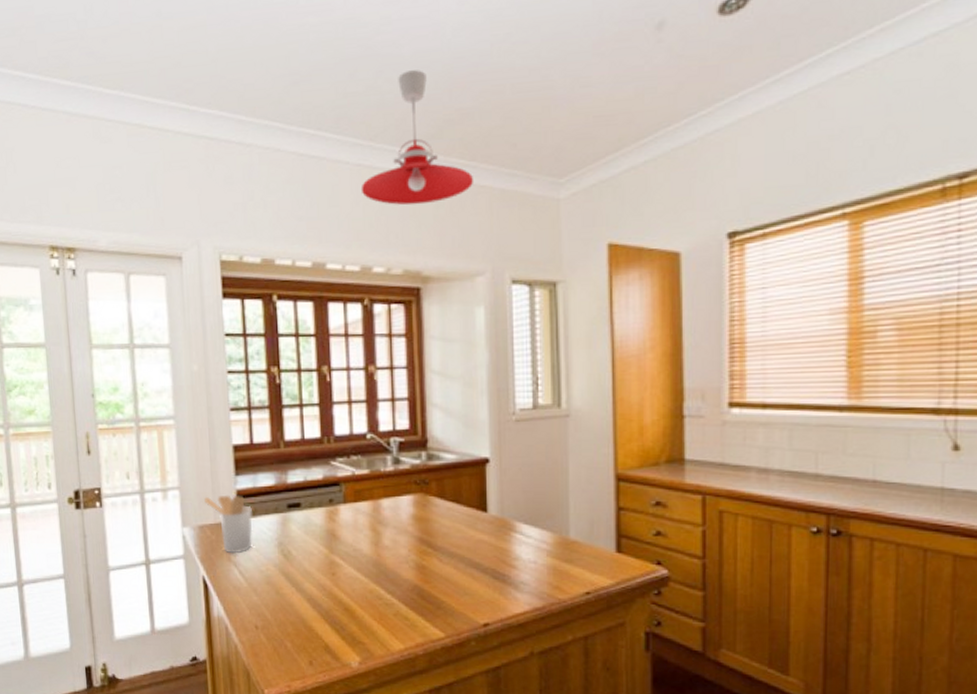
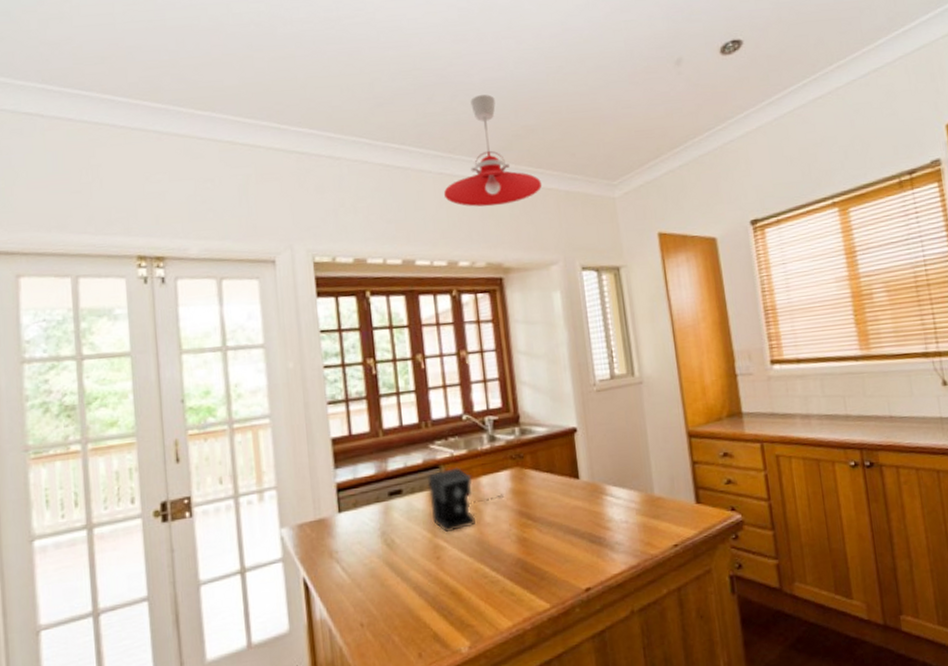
utensil holder: present [204,495,253,553] -> none [303,489,355,549]
coffee maker: none [327,486,404,550] -> present [428,466,504,532]

